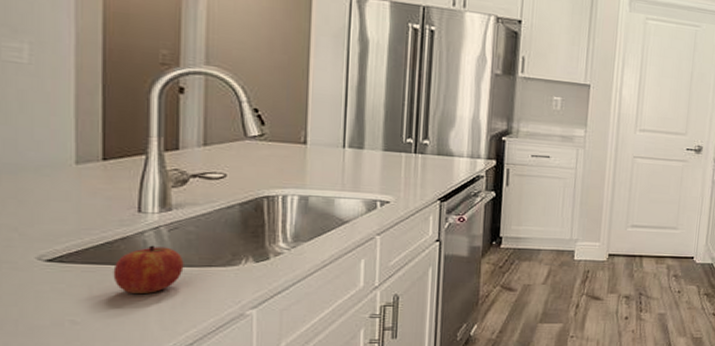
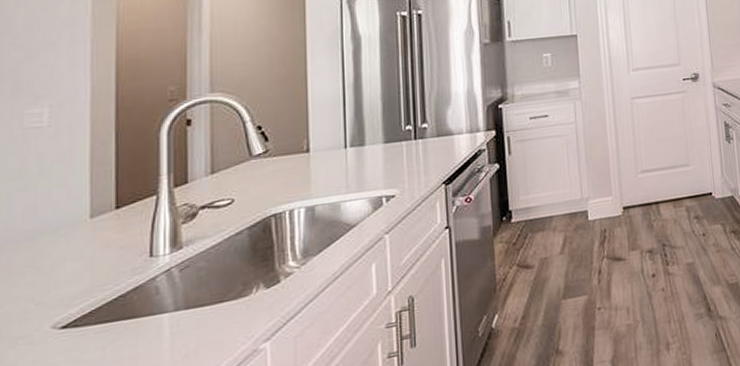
fruit: present [113,245,184,293] -> none [126,289,196,348]

